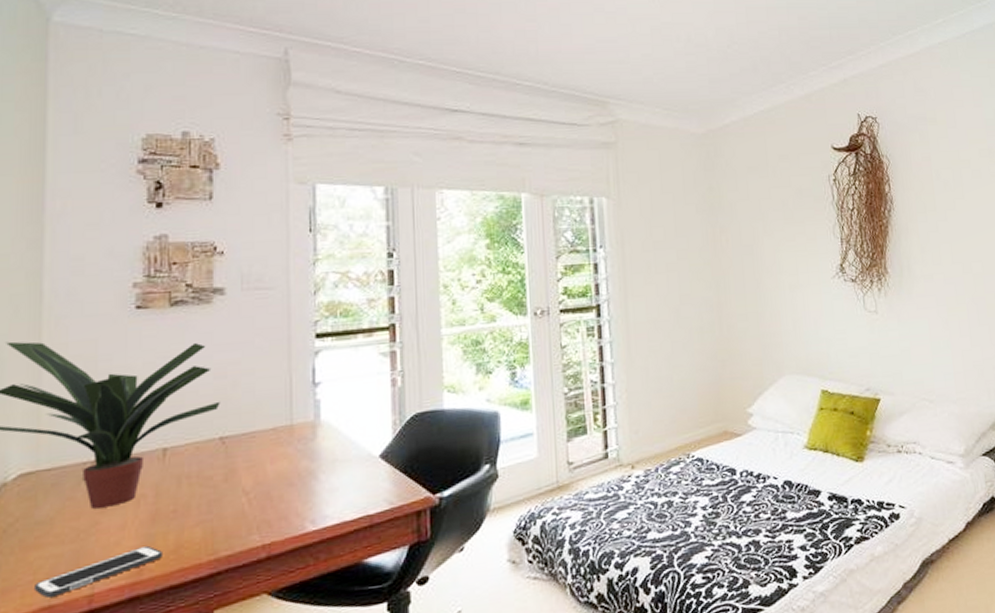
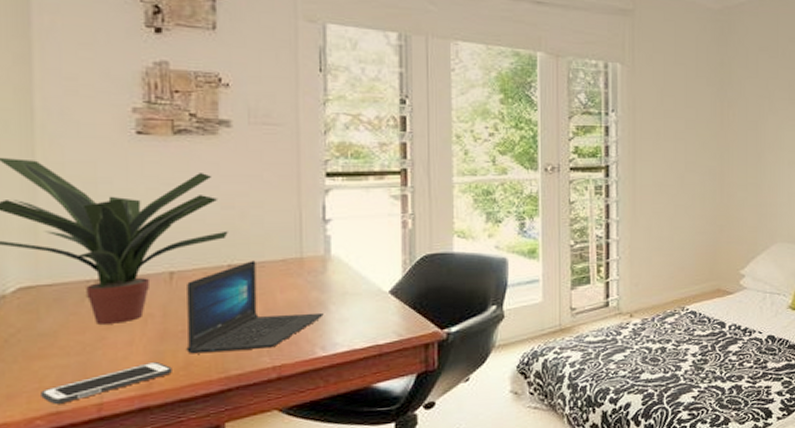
laptop: none [177,431,314,536] -> present [186,260,324,354]

